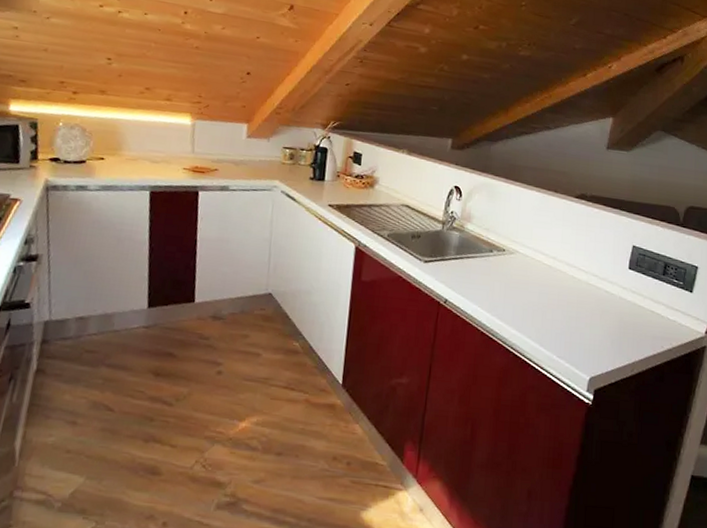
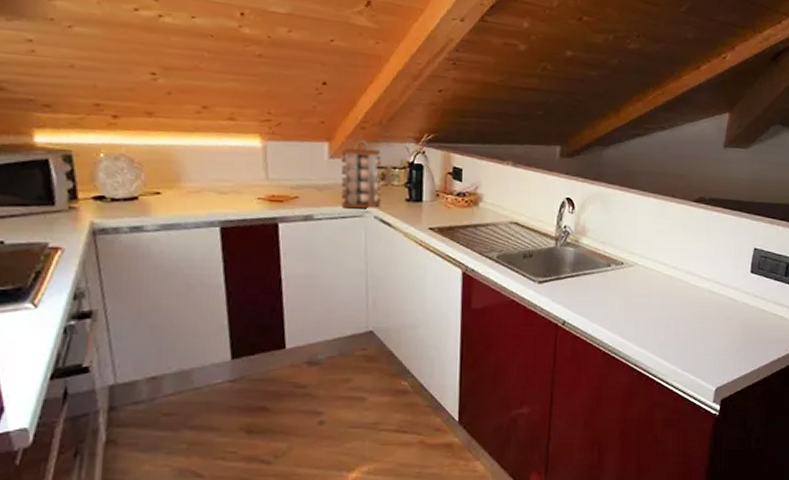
spice rack: none [254,123,292,184] -> present [341,140,382,209]

